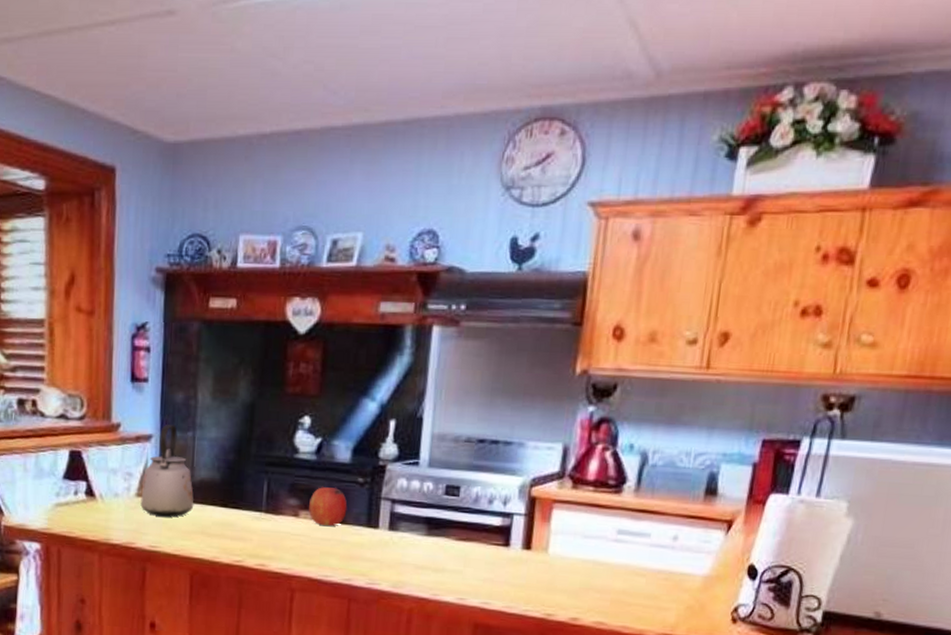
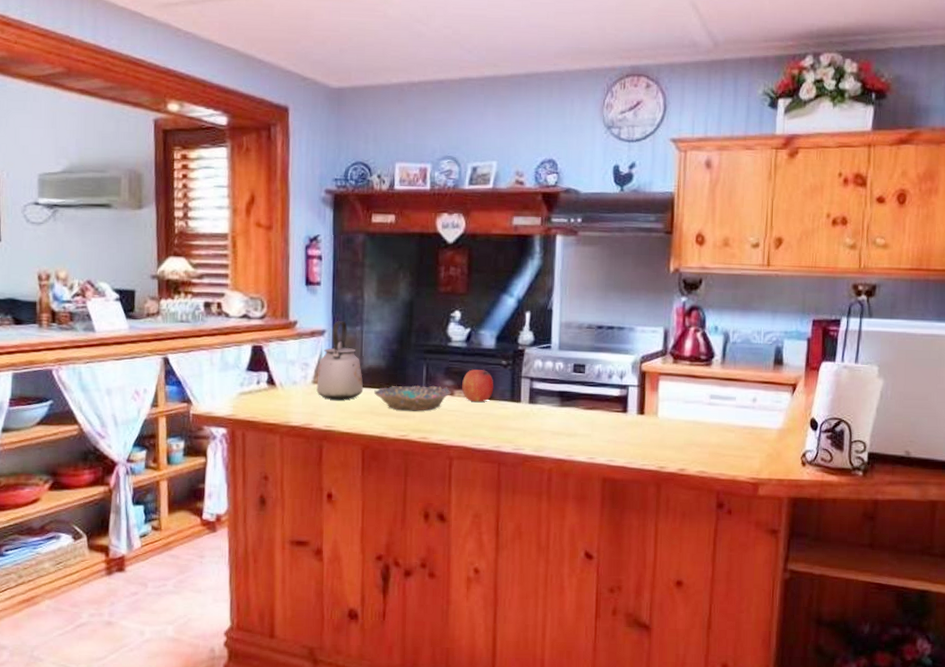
bowl: none [206,503,296,534] -> present [374,385,451,411]

